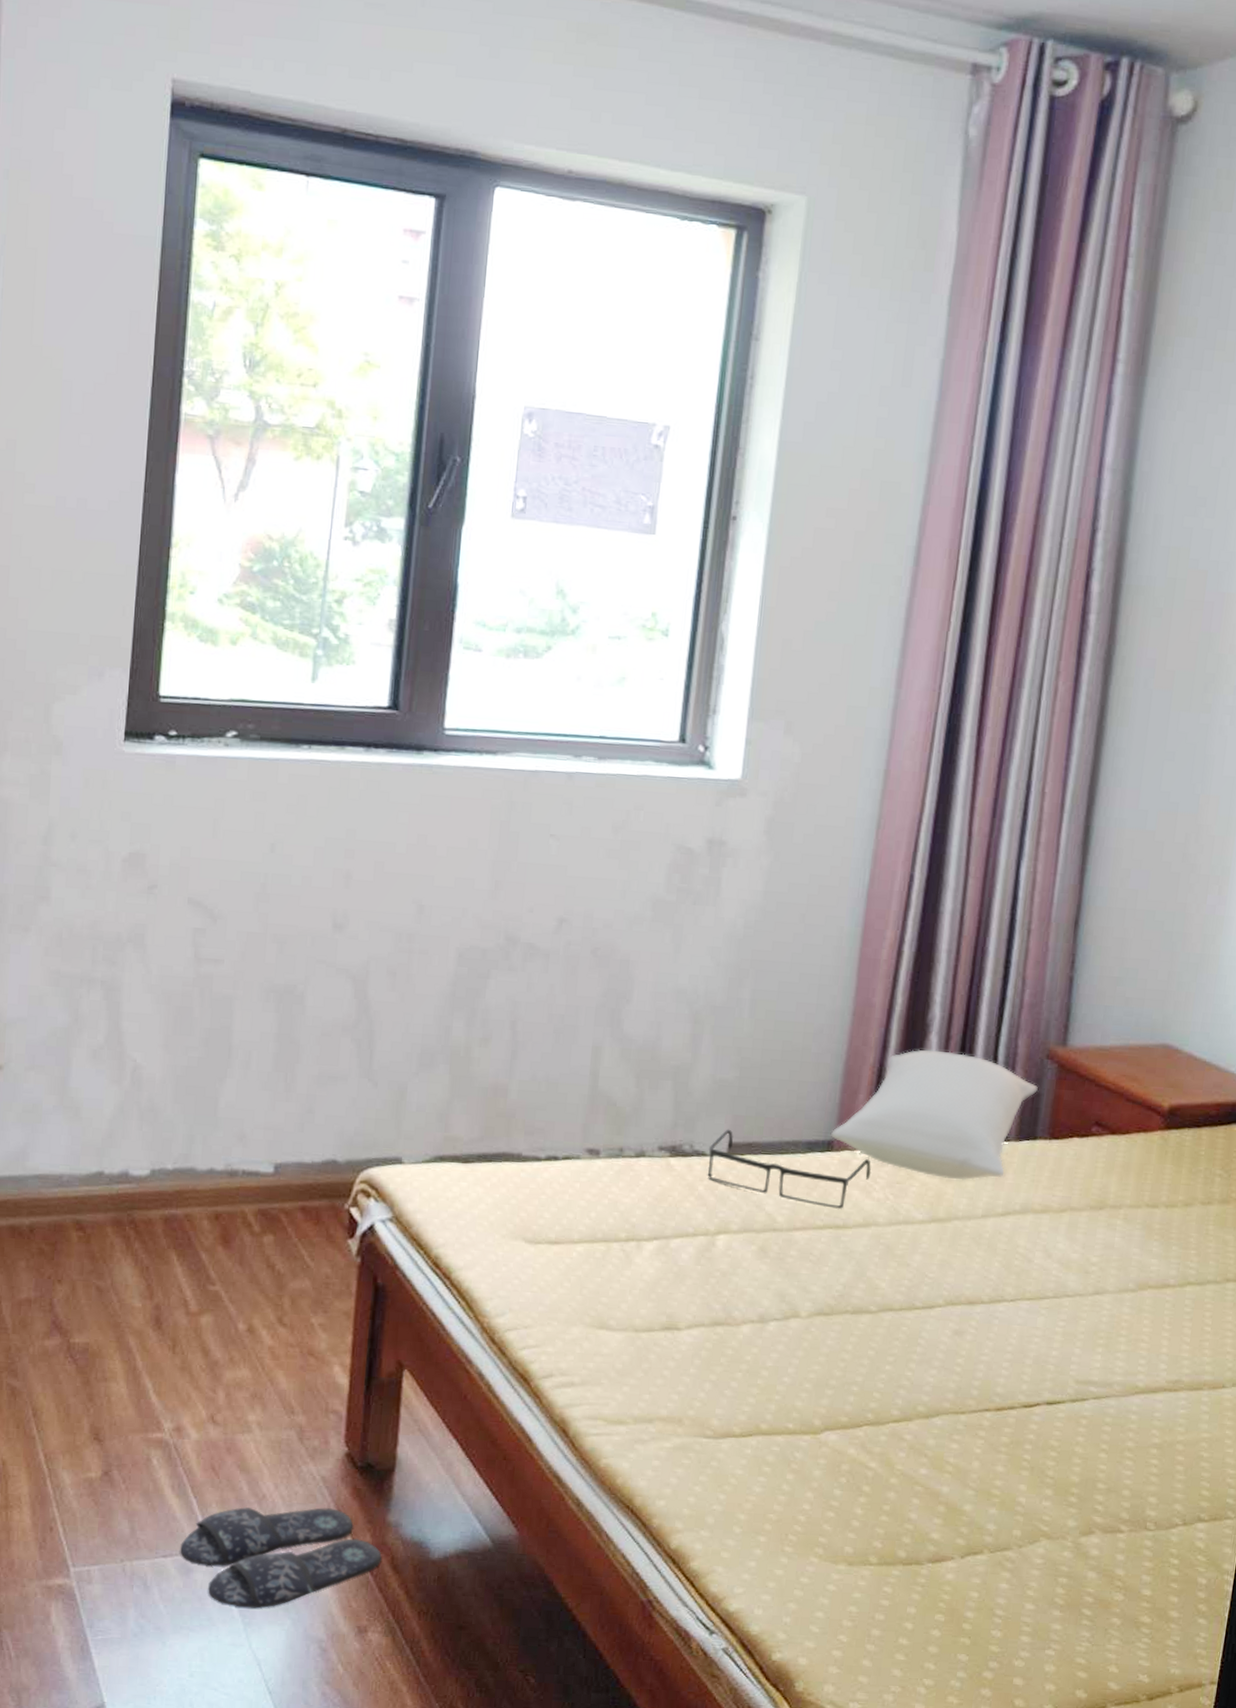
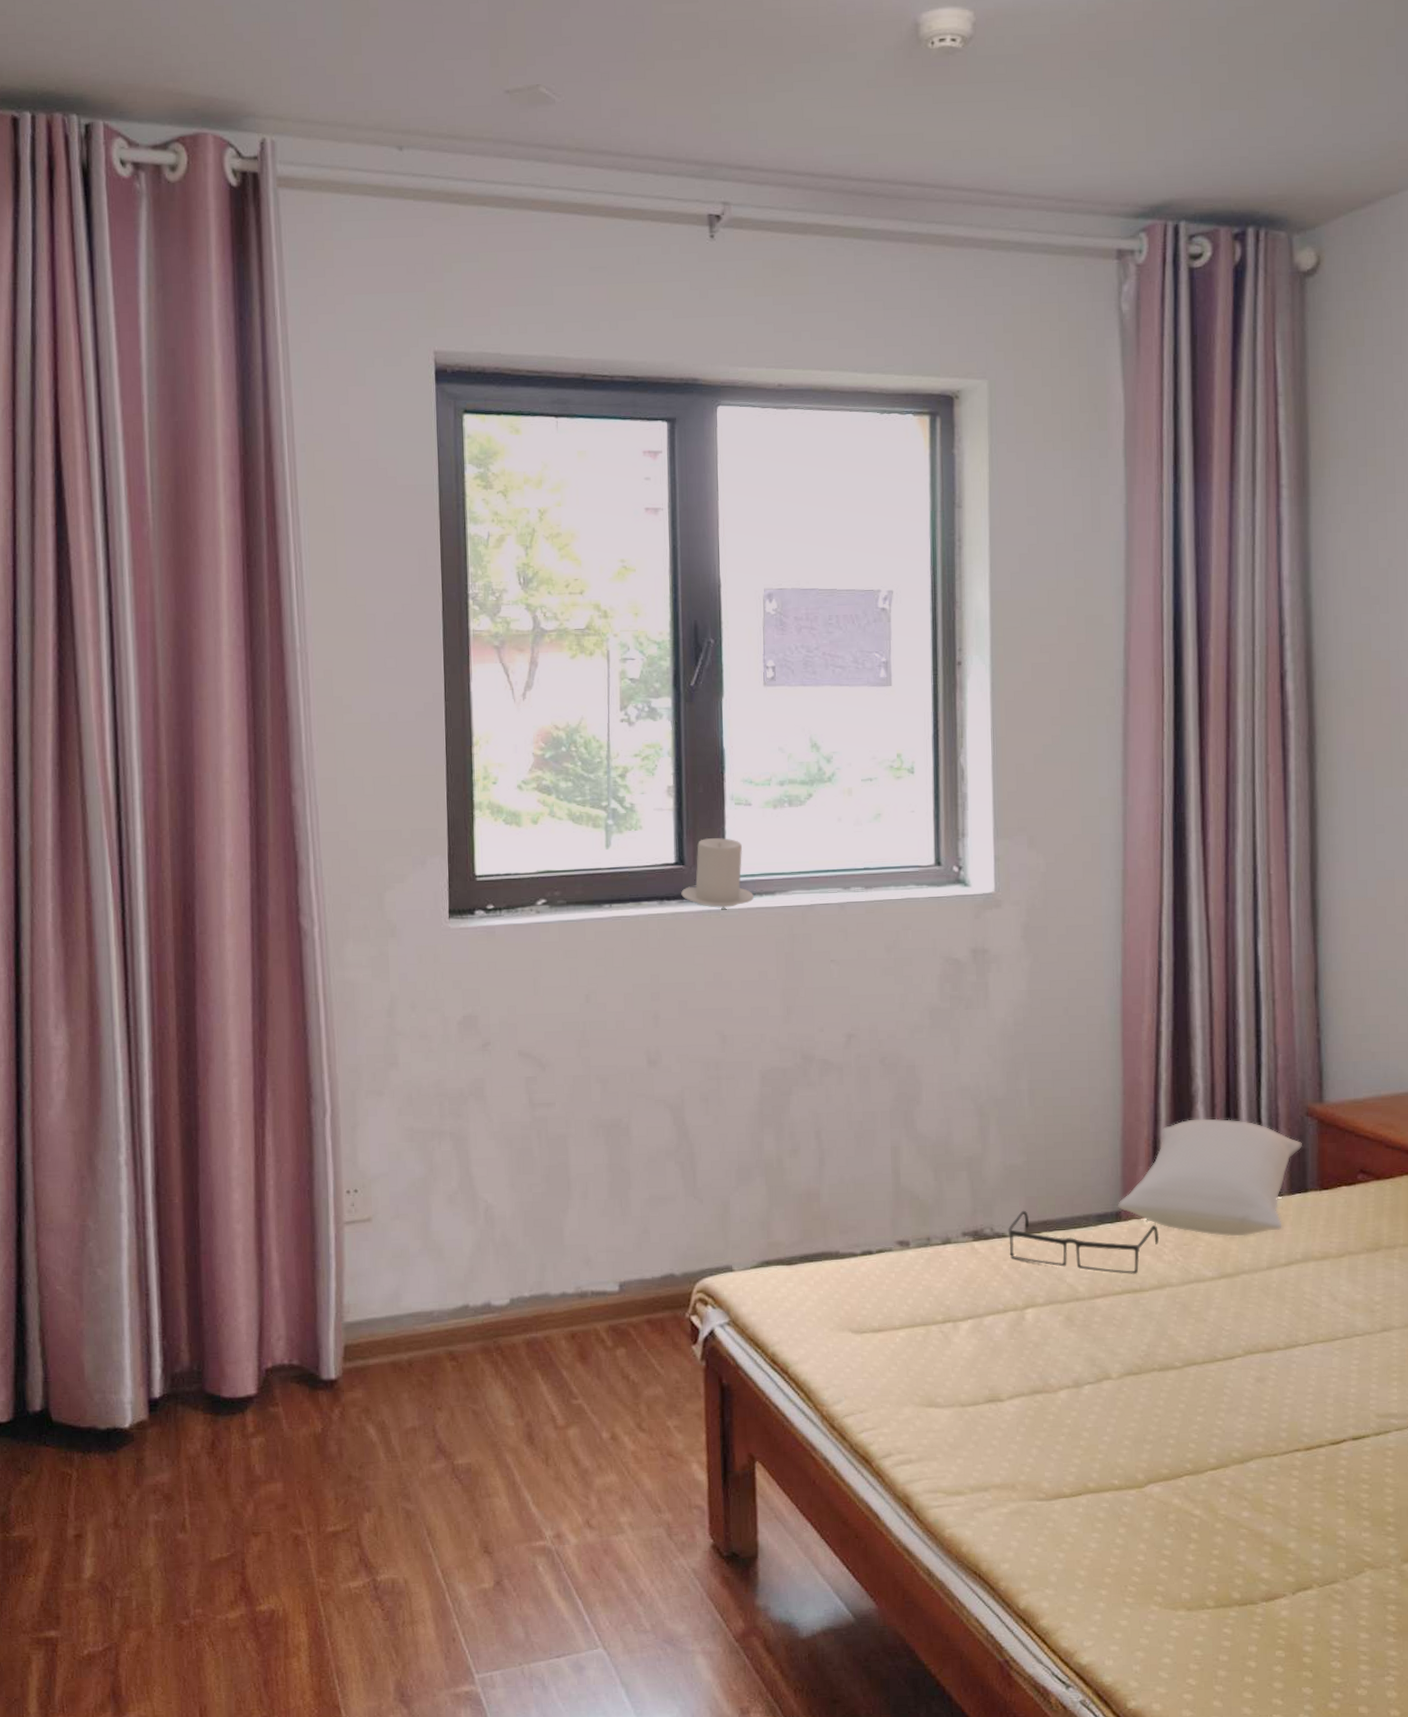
slippers: present [180,1507,382,1609] -> none [571,1598,755,1699]
candle: none [391,683,473,764] -> present [681,838,754,908]

